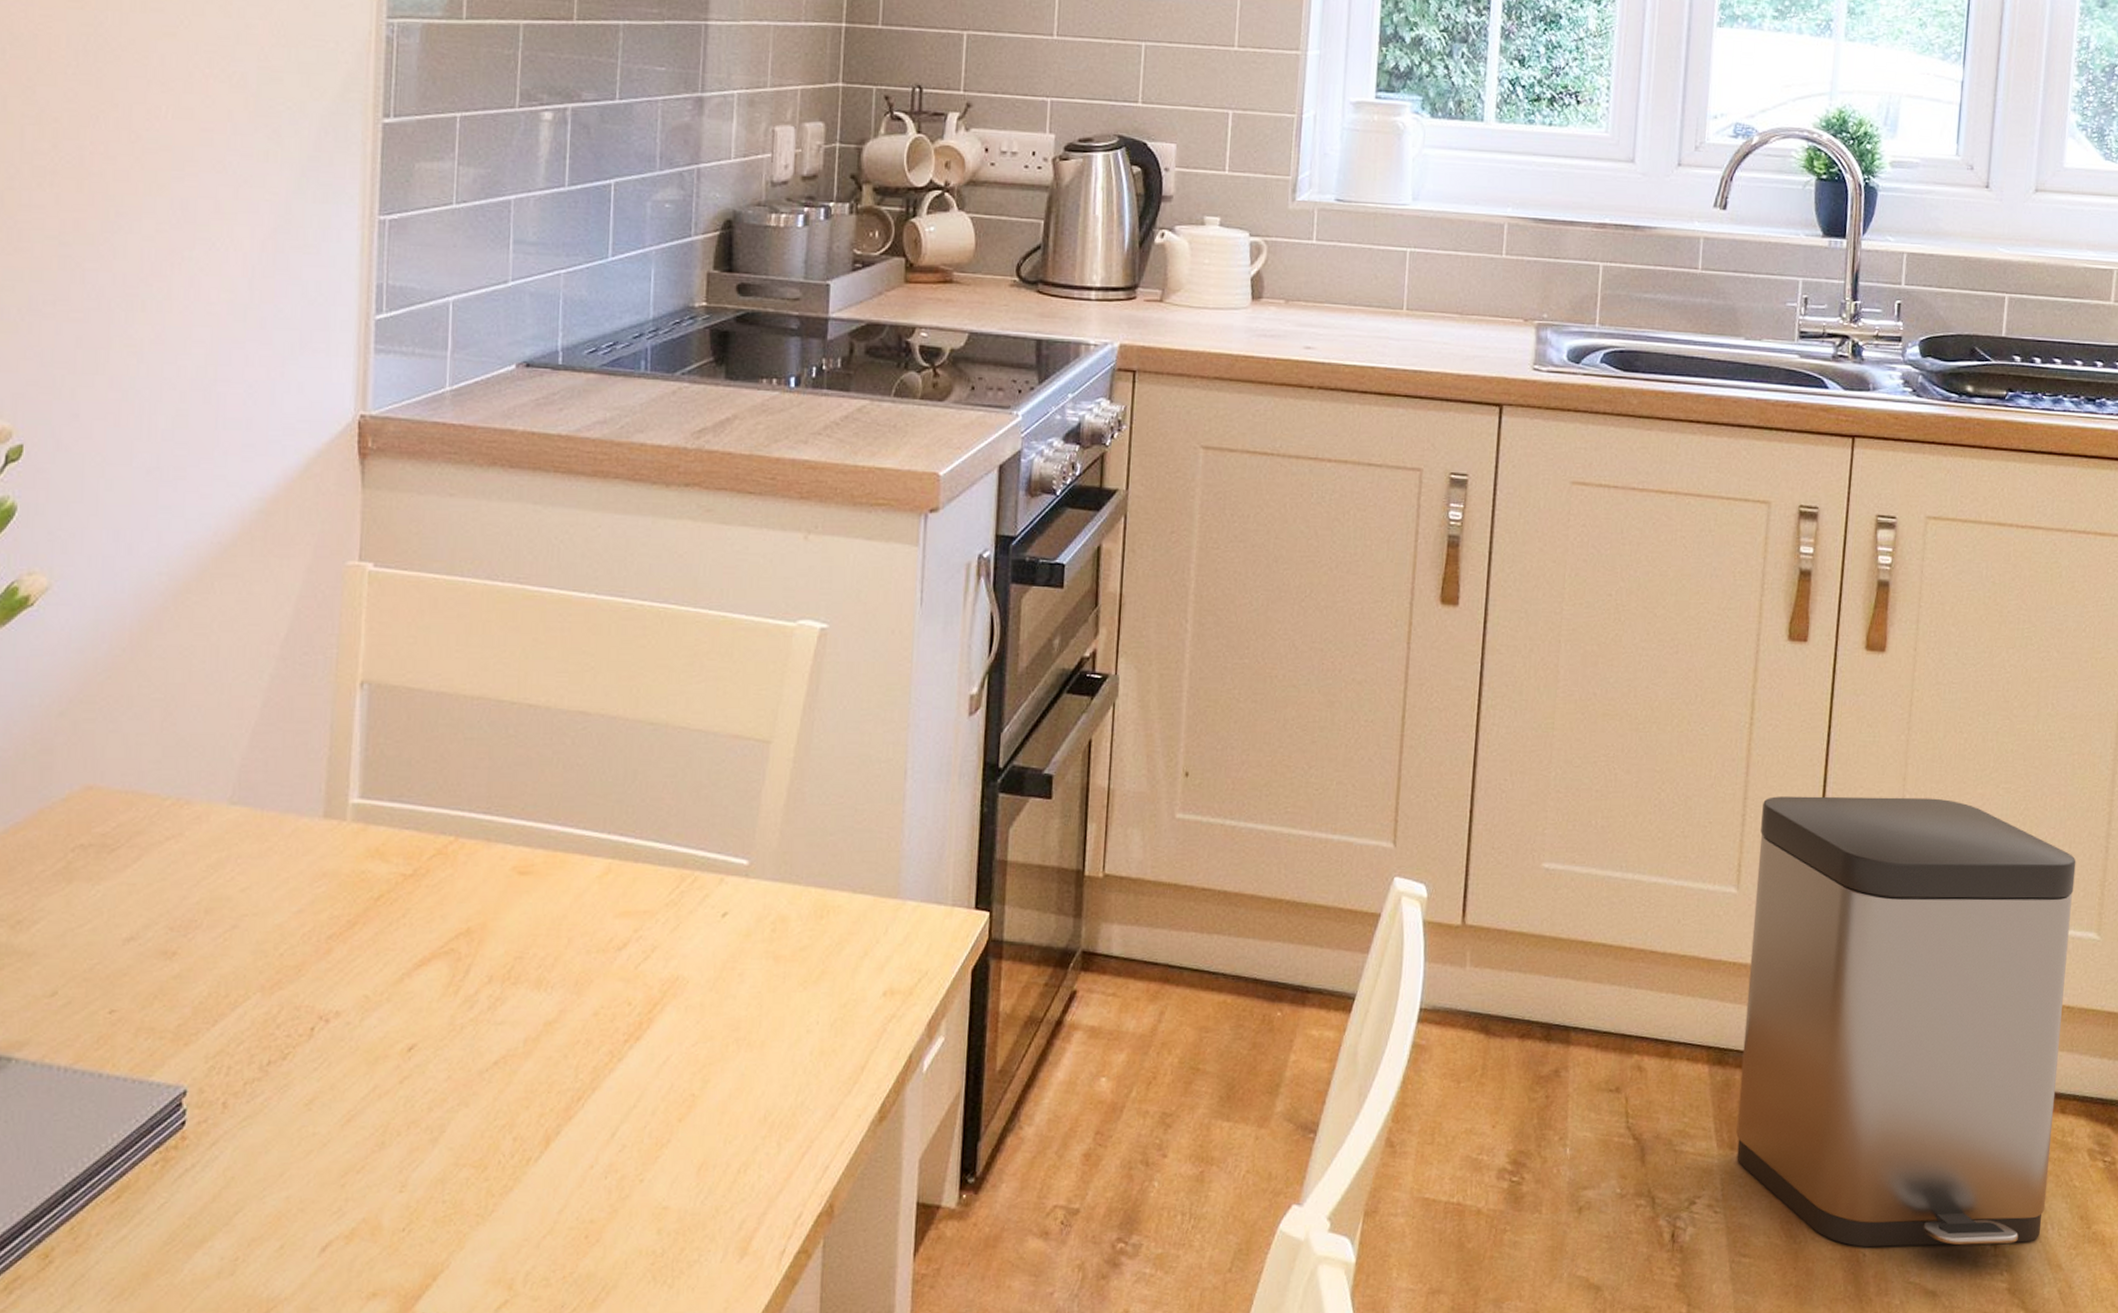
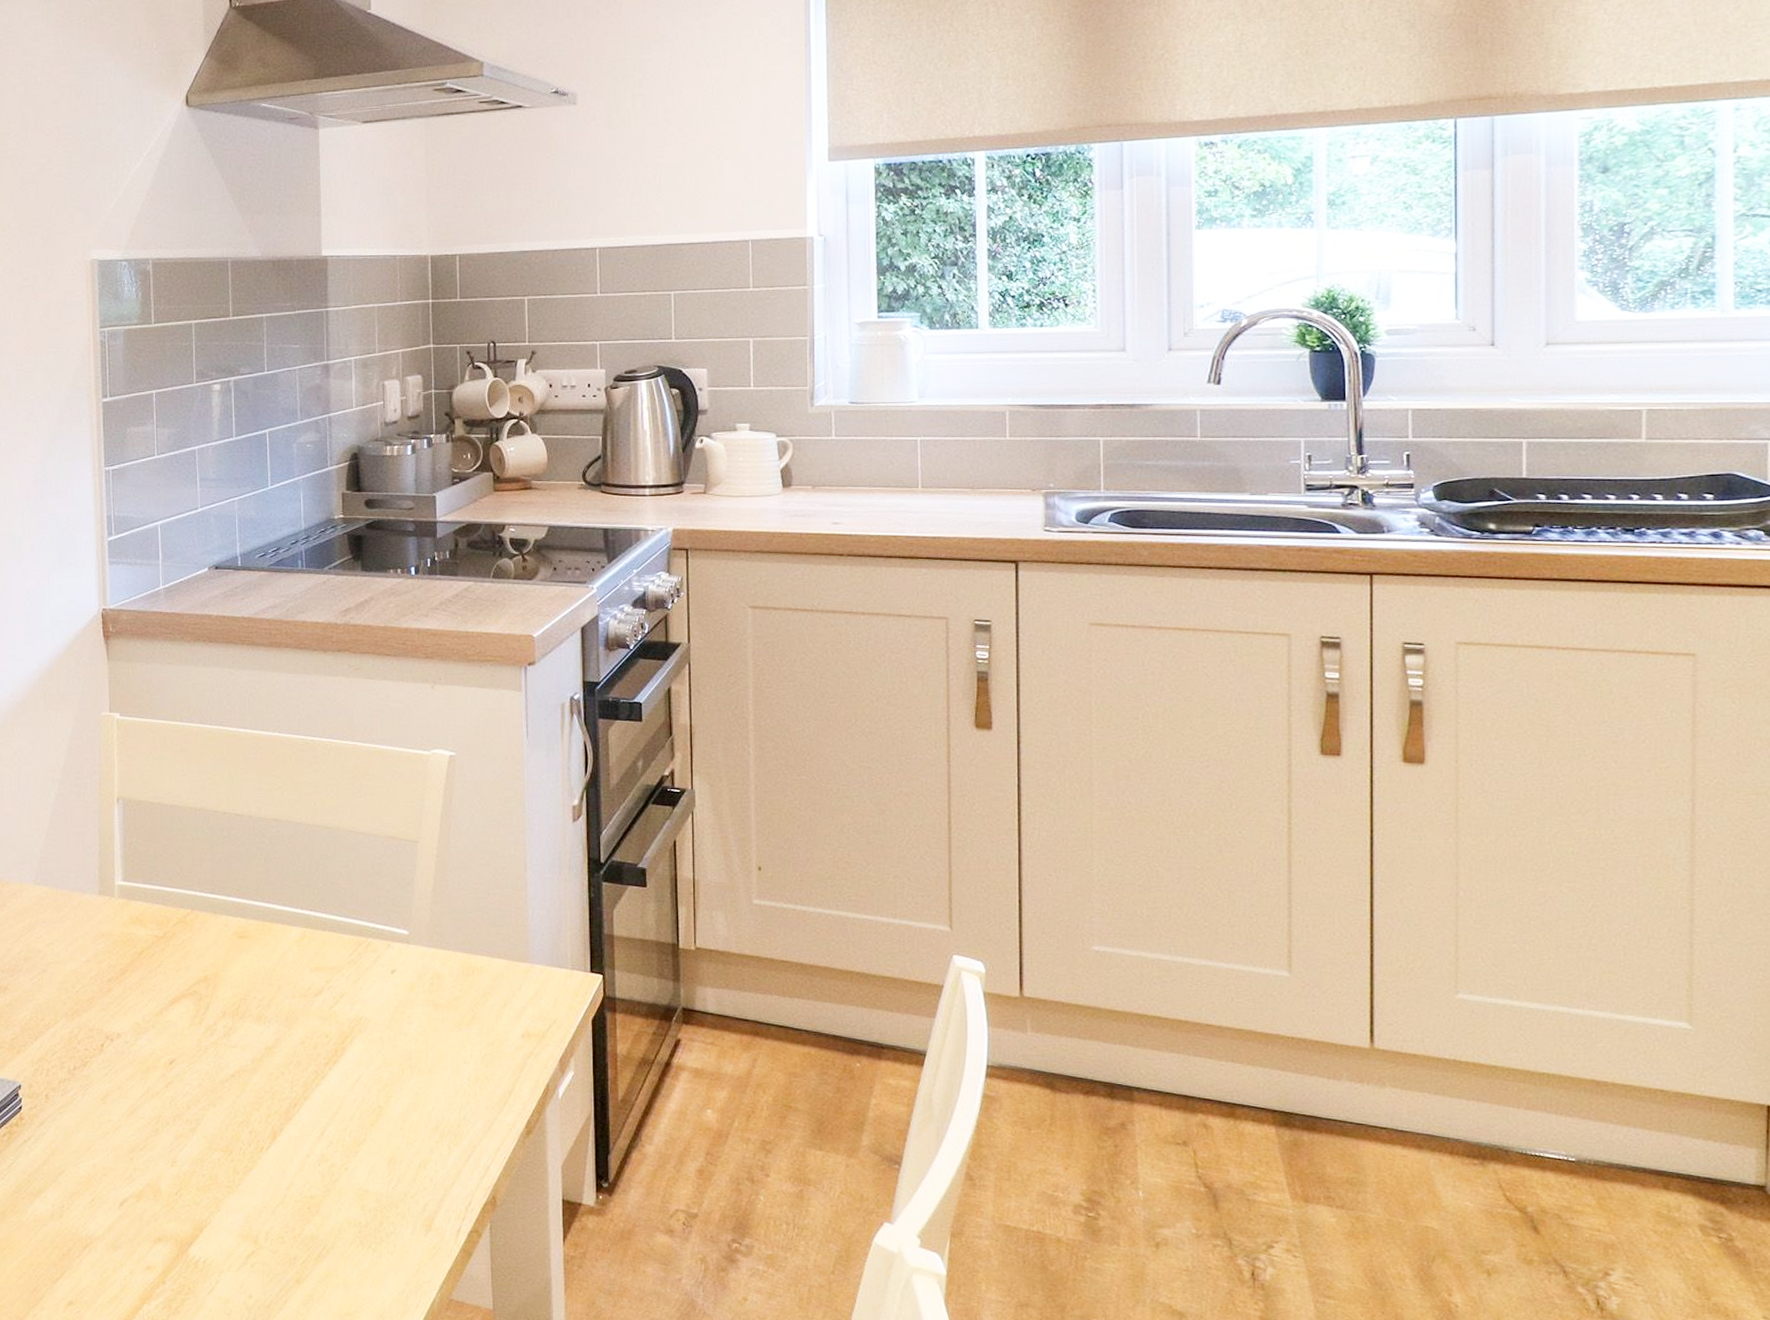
pedal bin: present [1736,796,2076,1248] -> none [1309,892,1657,1308]

